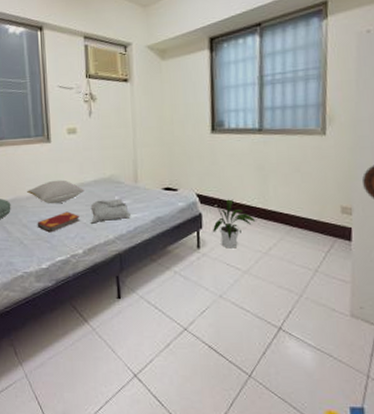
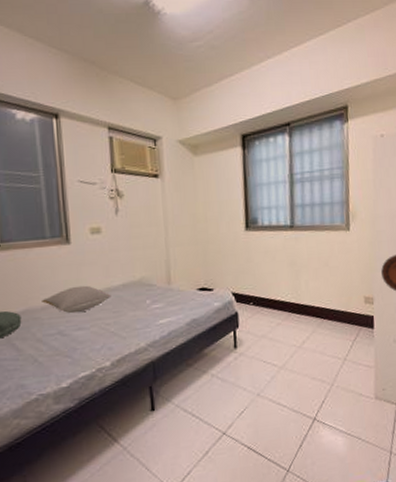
hardback book: present [37,211,80,233] -> none [55,320,106,346]
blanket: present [90,199,130,224] -> none [118,303,164,332]
house plant: present [212,199,256,249] -> none [248,295,290,346]

